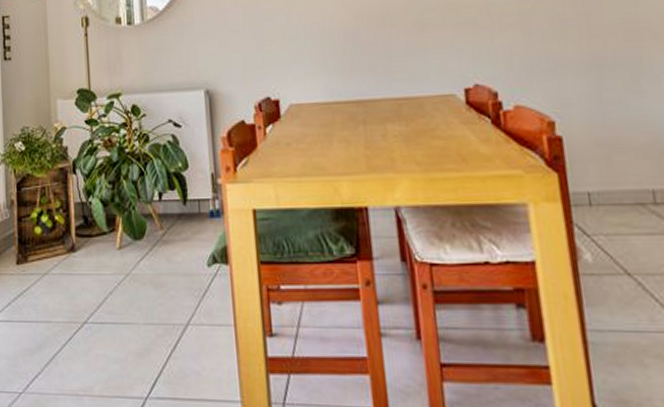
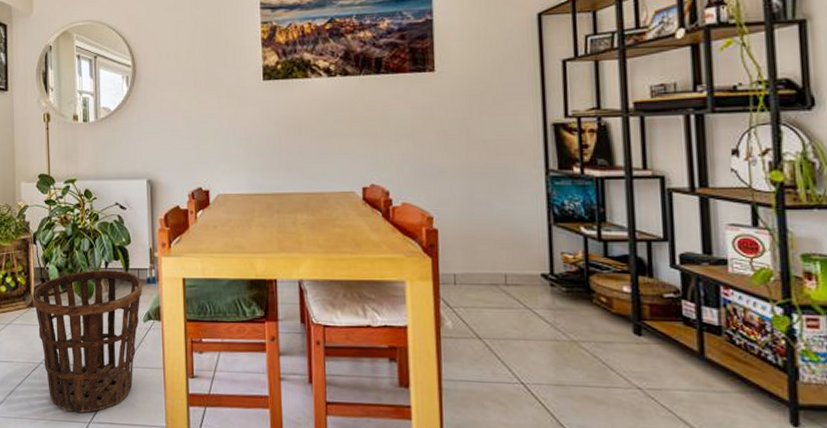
basket: none [73,202,205,386] -> present [33,270,142,413]

